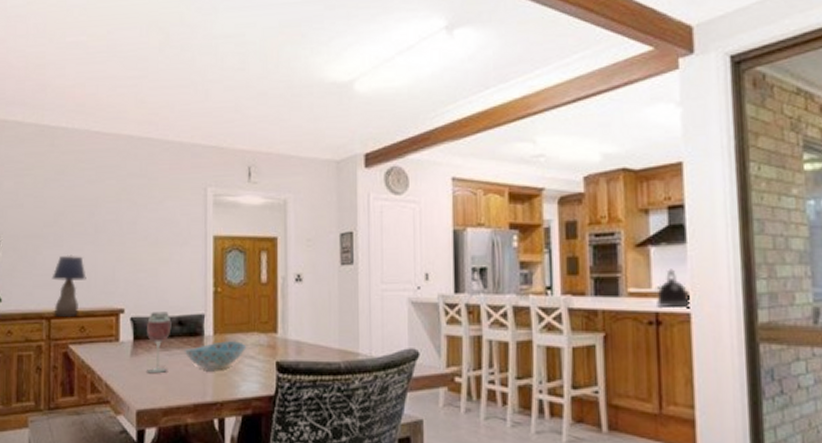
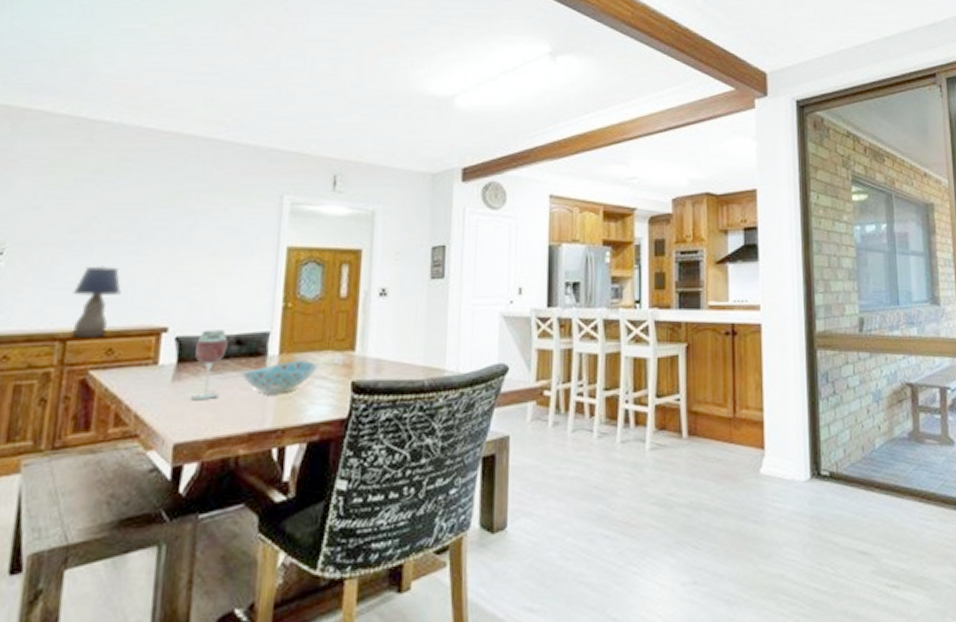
kettle: present [656,269,690,309] -> none [733,284,761,320]

